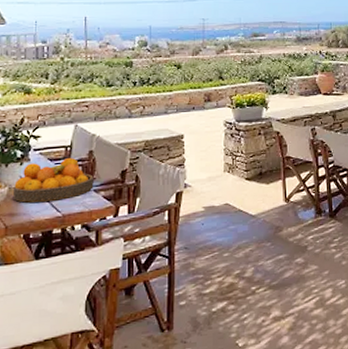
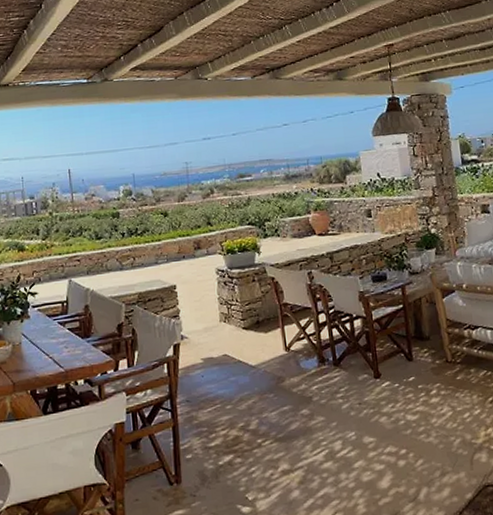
fruit bowl: present [12,157,94,203] -> none [16,312,92,359]

